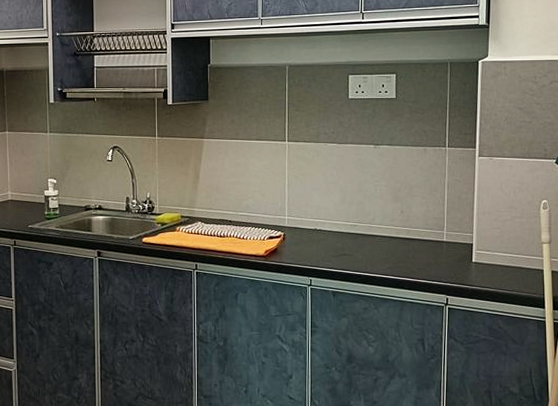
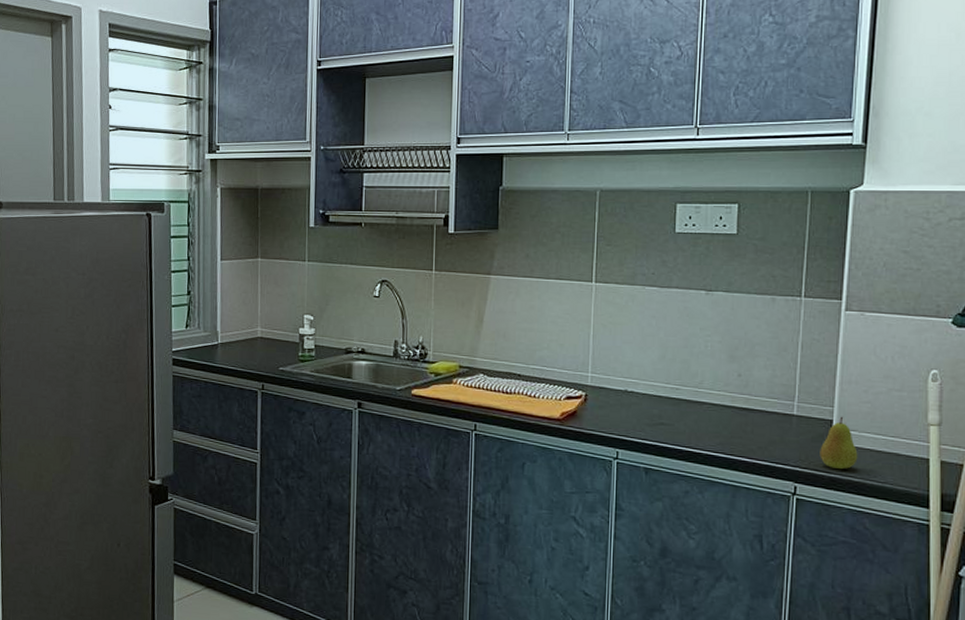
fruit: none [464,240,492,283] -> present [820,416,858,470]

